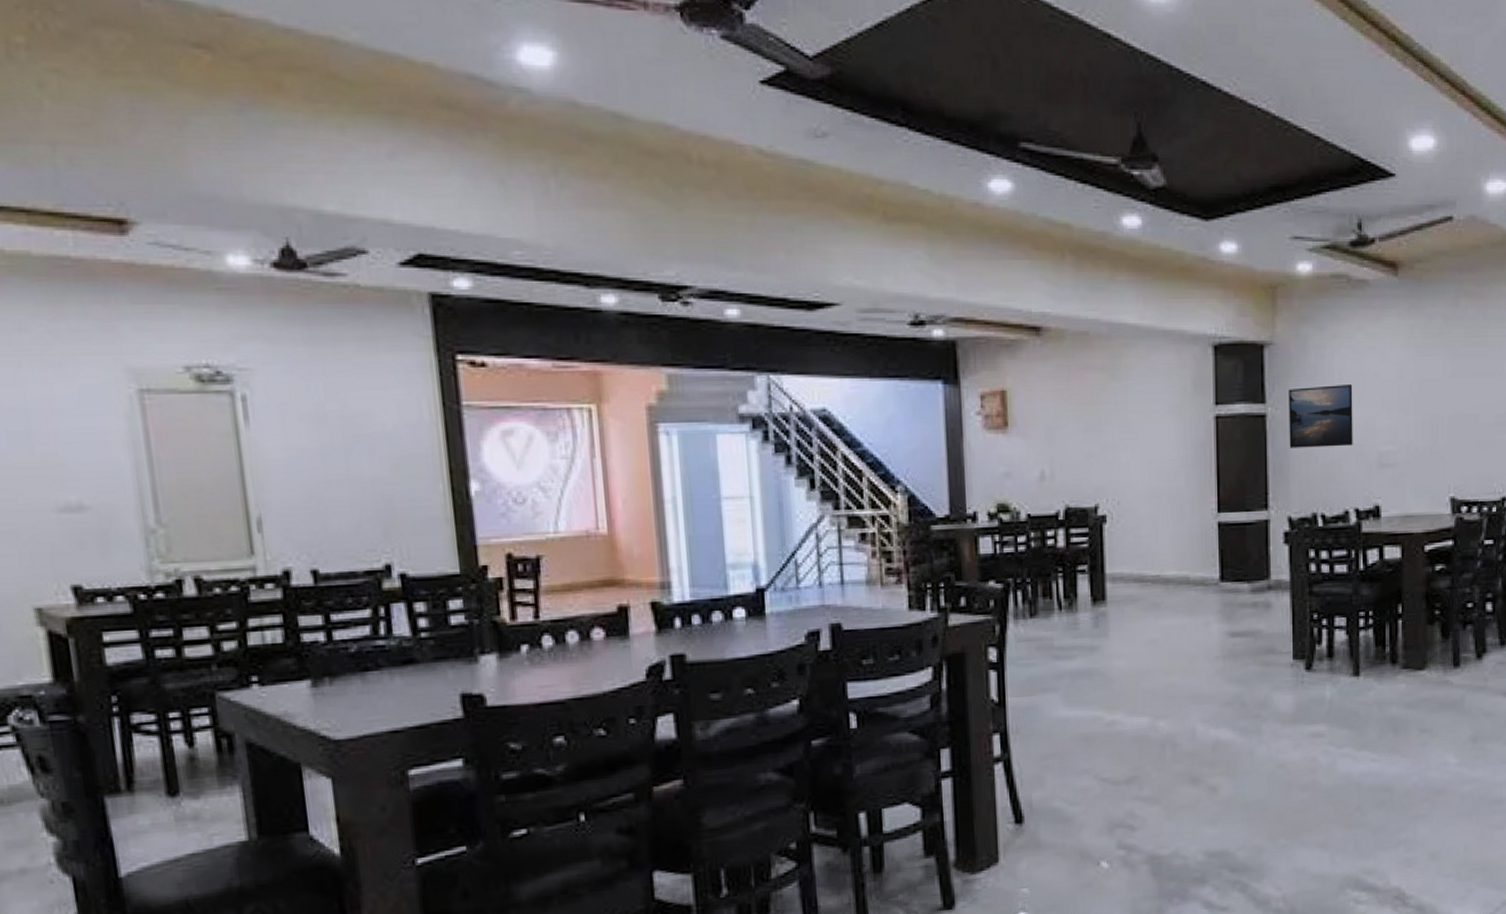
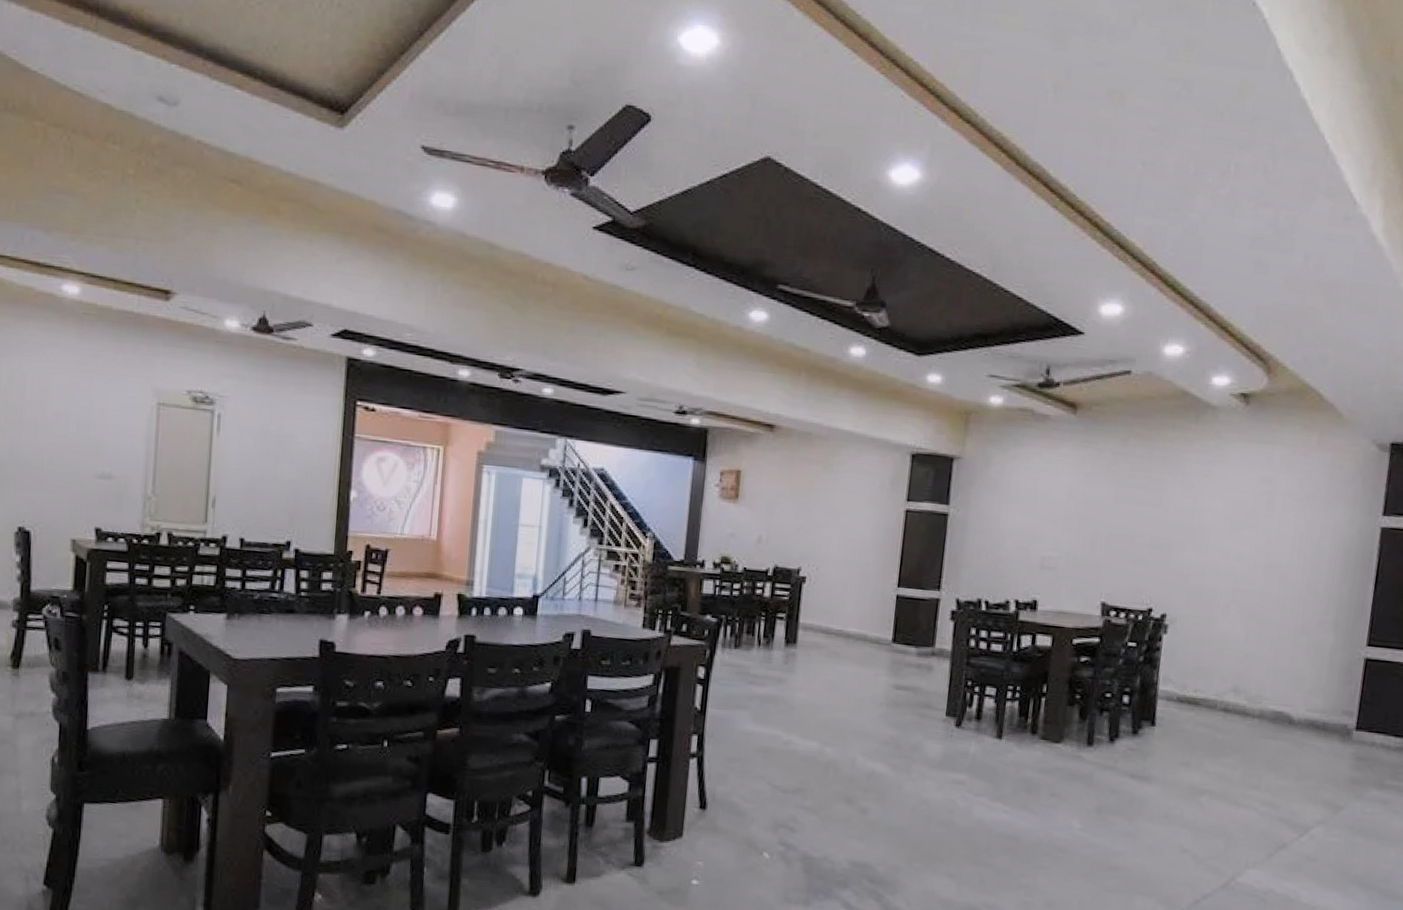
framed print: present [1288,383,1353,448] -> none [964,496,1026,549]

